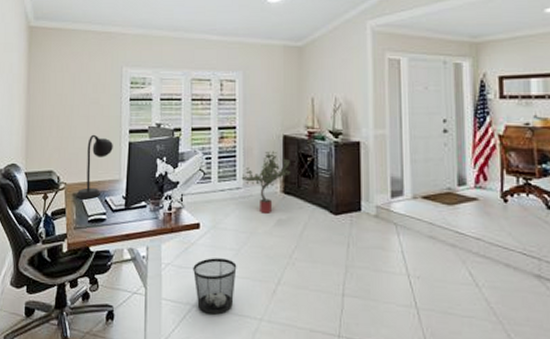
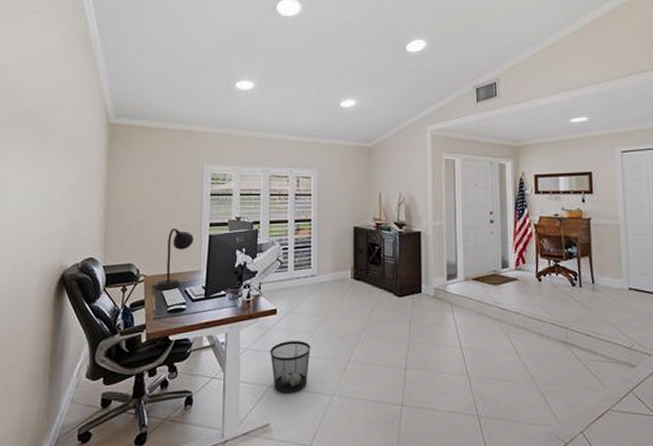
potted tree: present [241,151,291,215] -> none [315,241,361,299]

